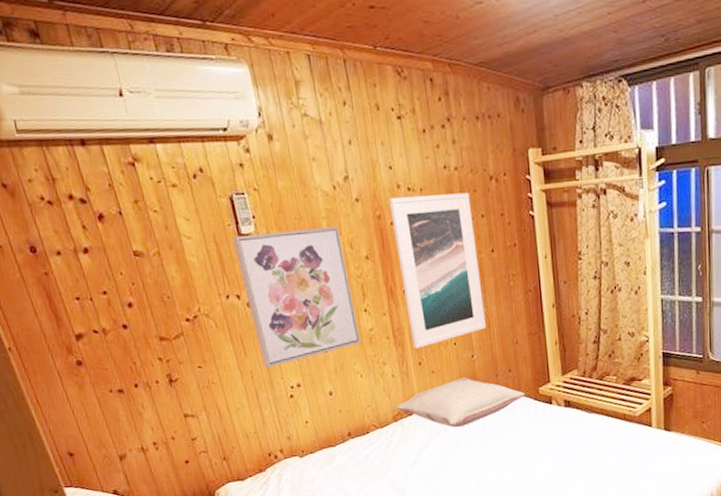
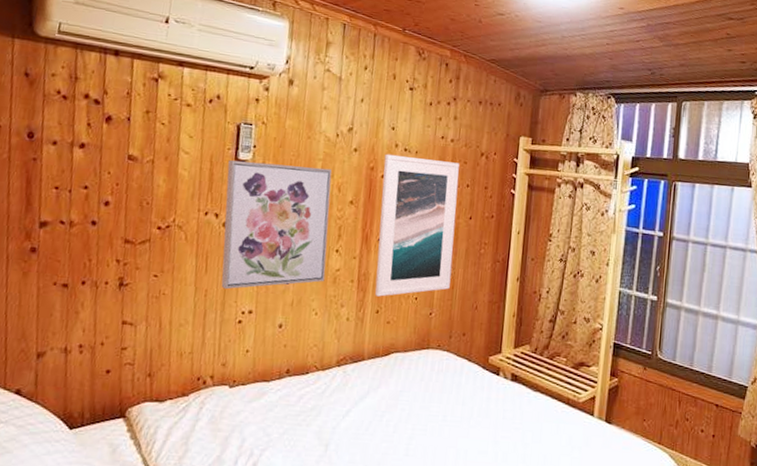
pillow: present [396,377,525,428] -> none [342,333,474,384]

